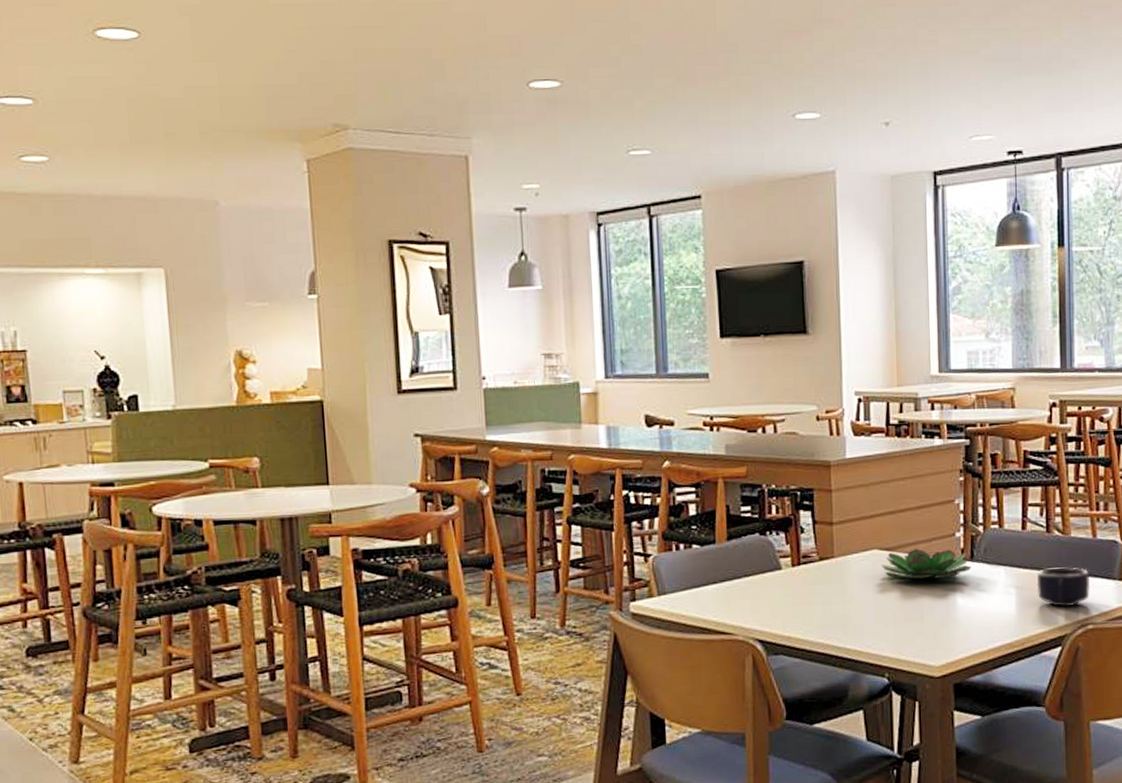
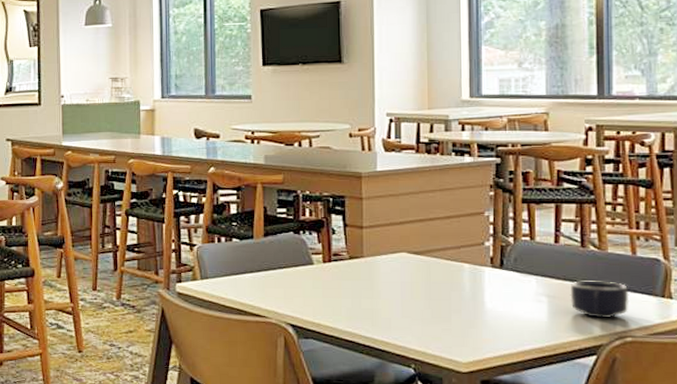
succulent plant: present [881,549,972,579] -> none [409,254,501,283]

